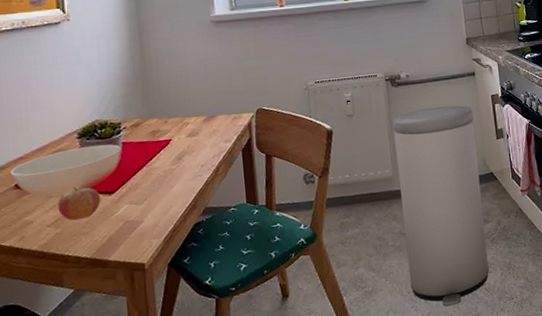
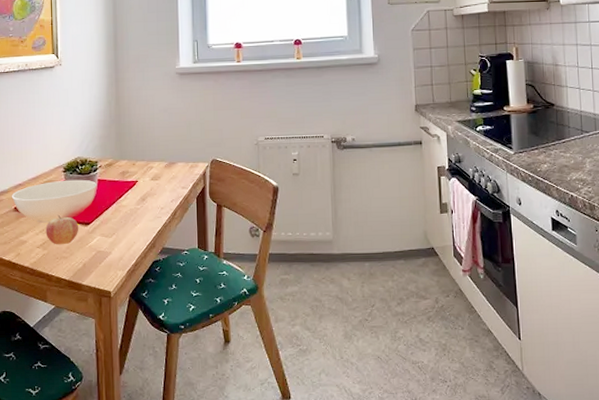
pedal bin: present [392,105,489,307] -> none [335,174,423,378]

